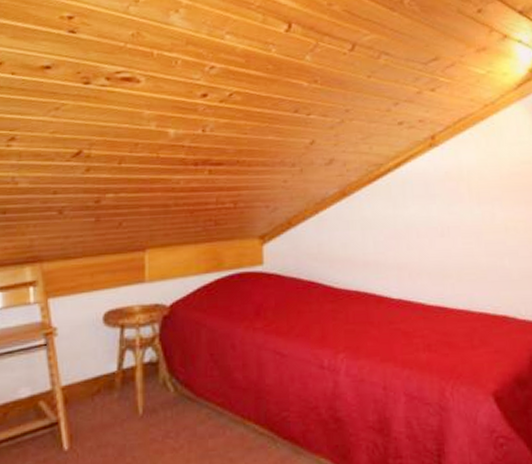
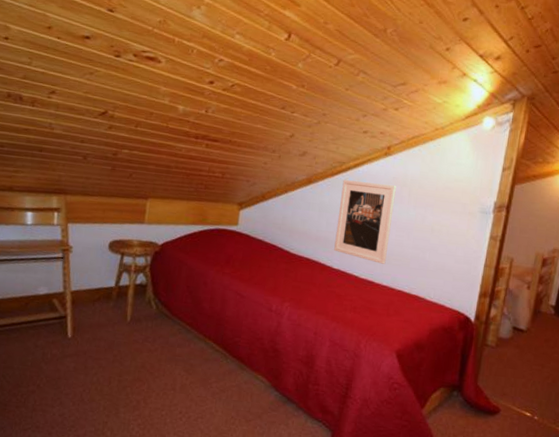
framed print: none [384,182,457,283] -> present [334,180,396,264]

